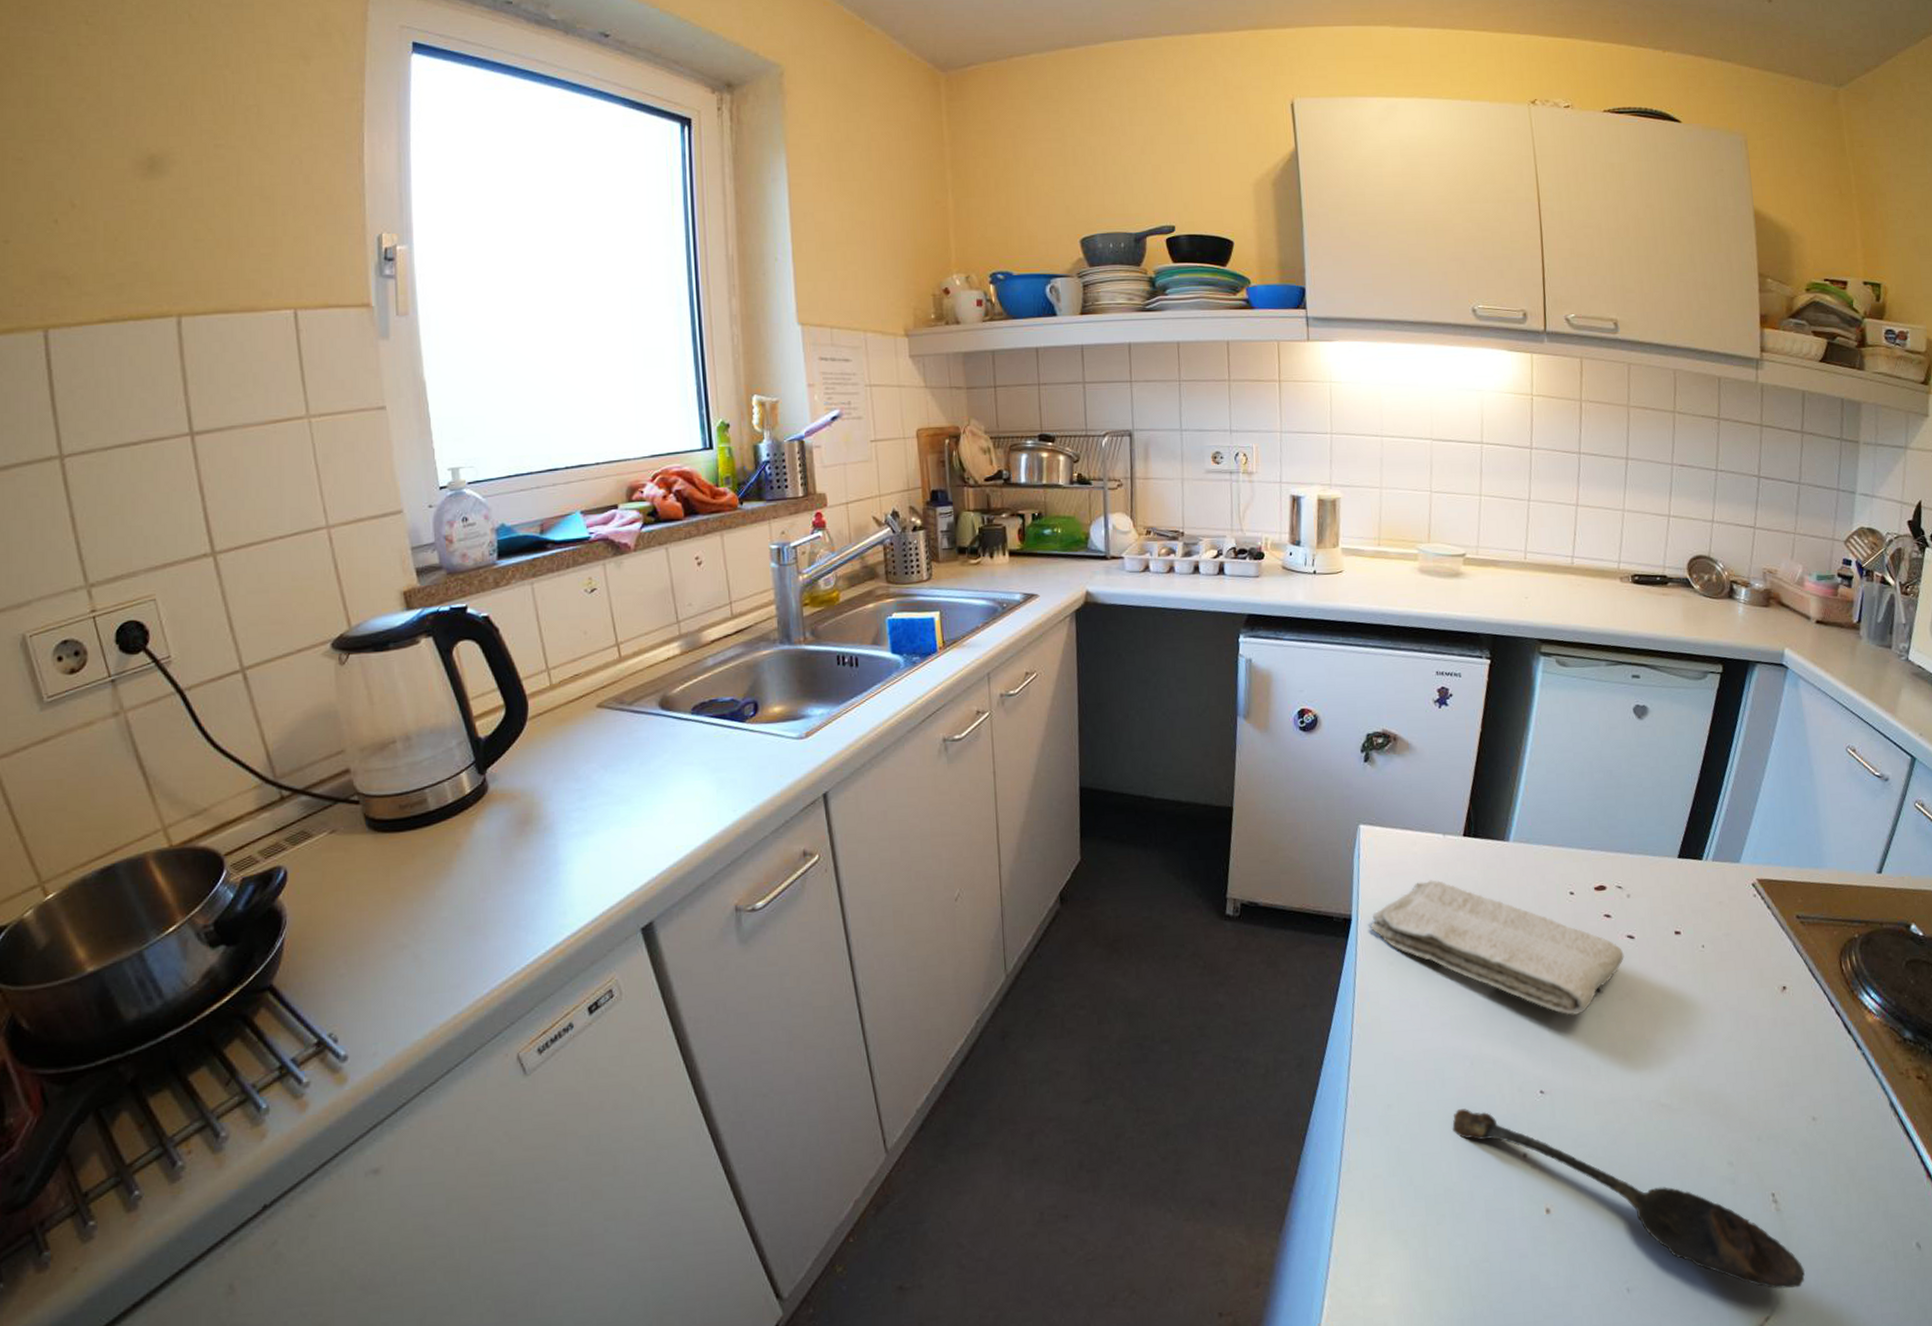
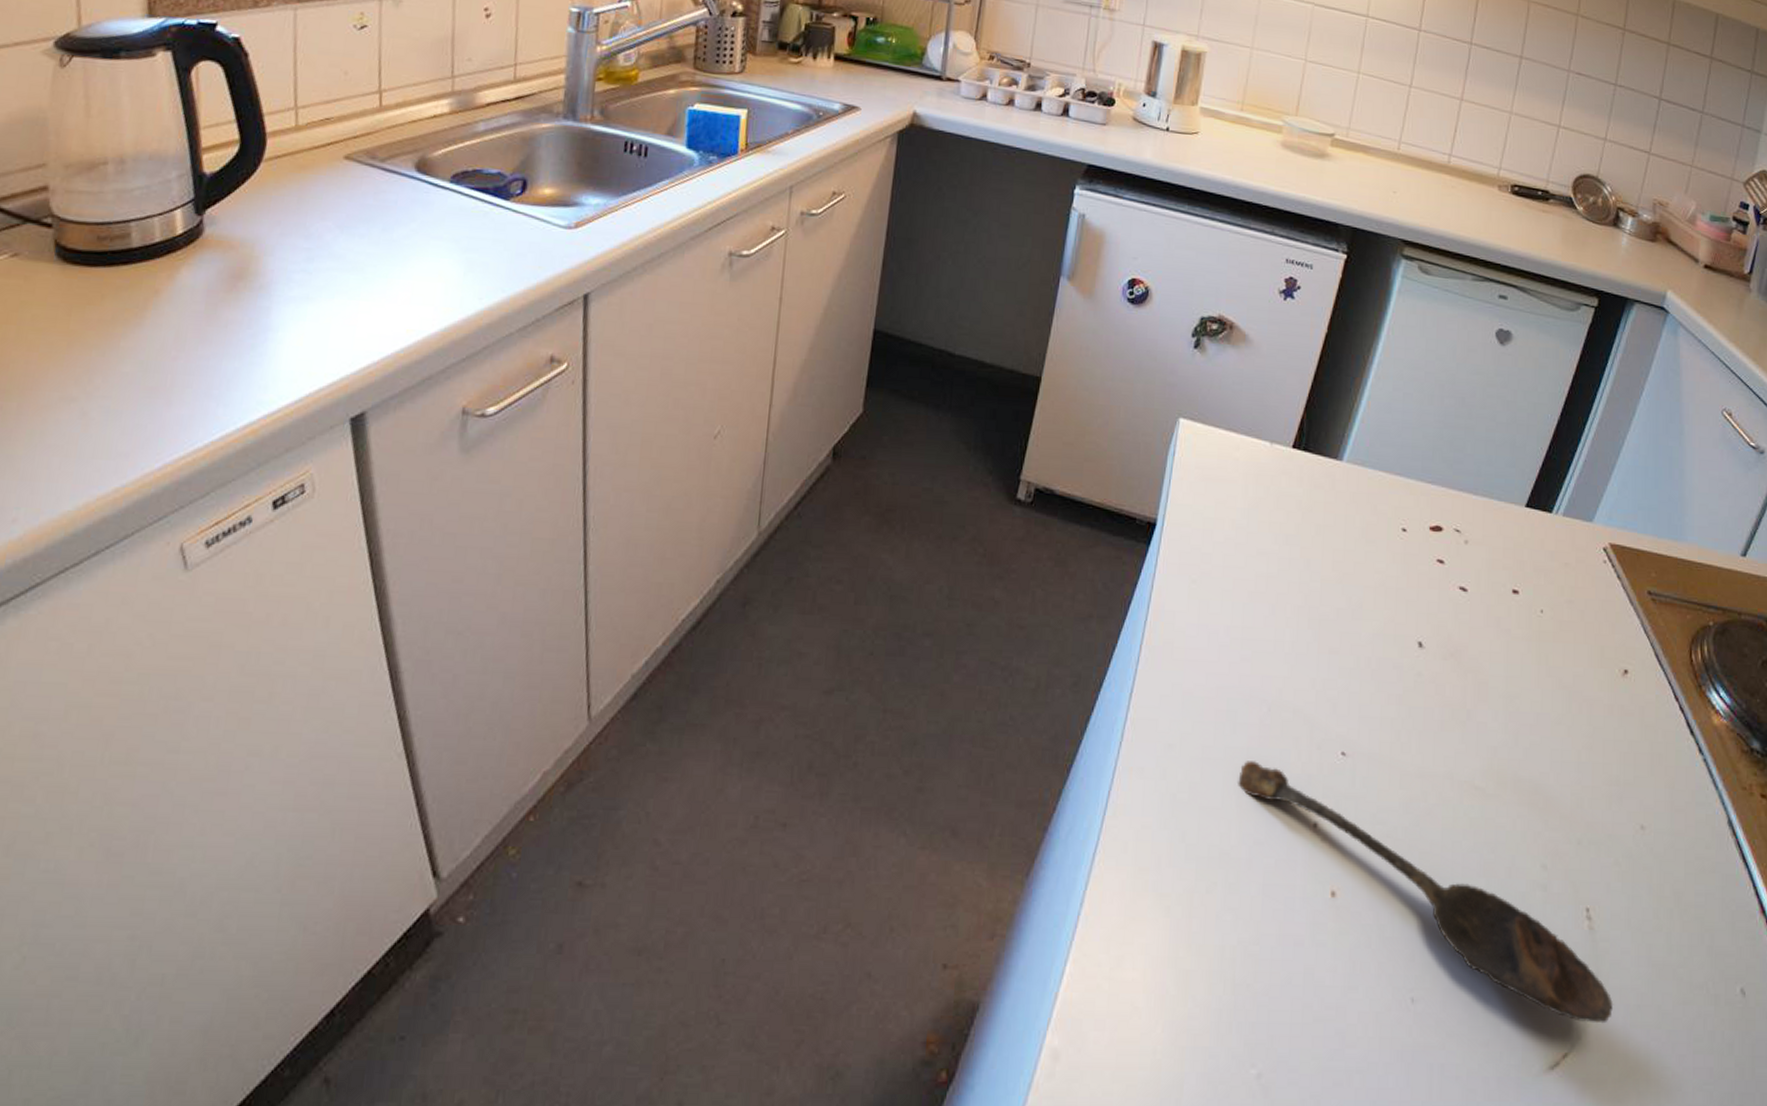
washcloth: present [1370,880,1624,1016] -> none [1176,492,1454,670]

